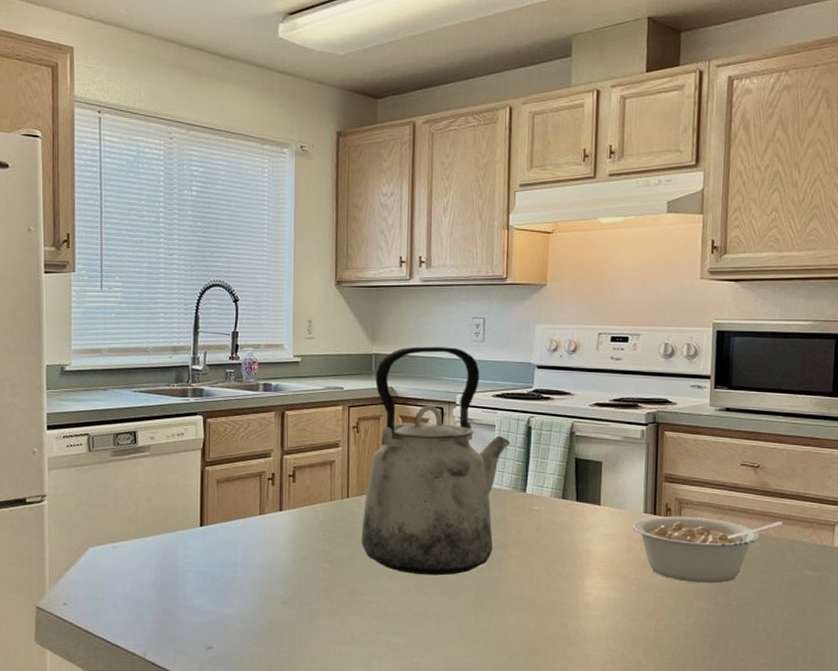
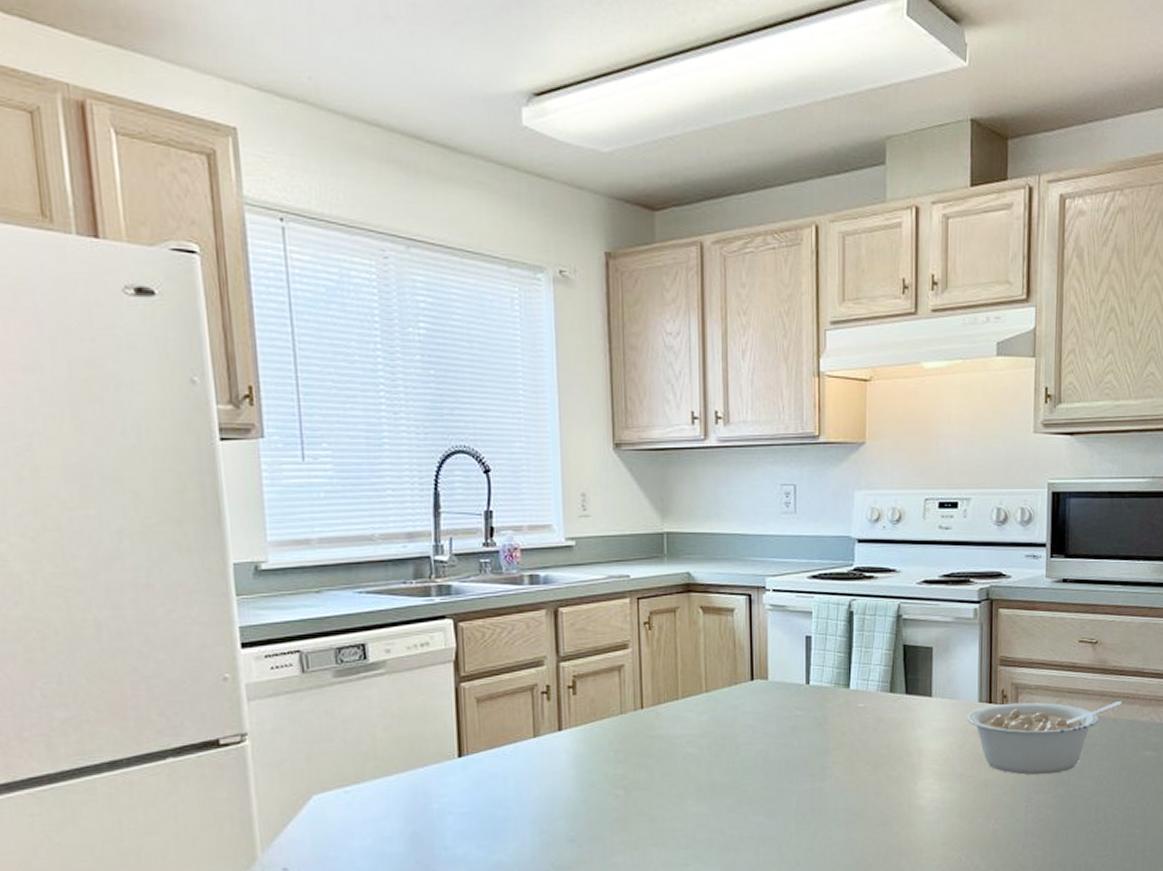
kettle: present [361,346,511,576] -> none [660,521,831,793]

